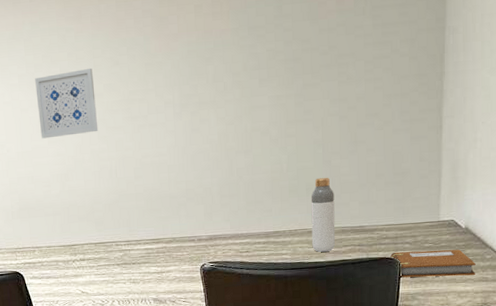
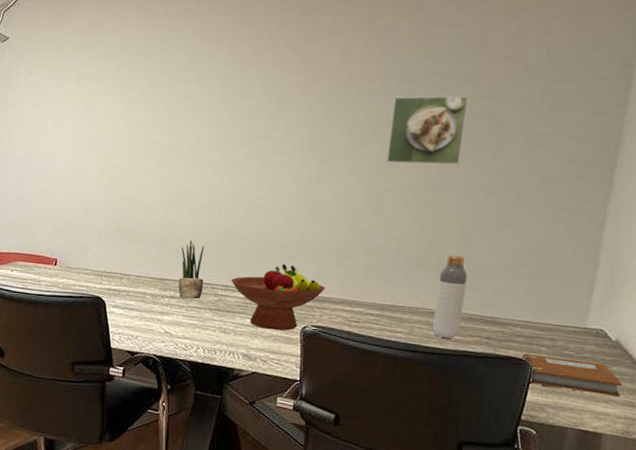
wall art: present [35,68,99,139] -> none [151,94,220,163]
potted plant: none [83,205,108,259] -> present [178,240,204,300]
fruit bowl: none [131,211,215,273] -> present [230,264,326,331]
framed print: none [246,33,313,105] -> present [385,95,469,166]

